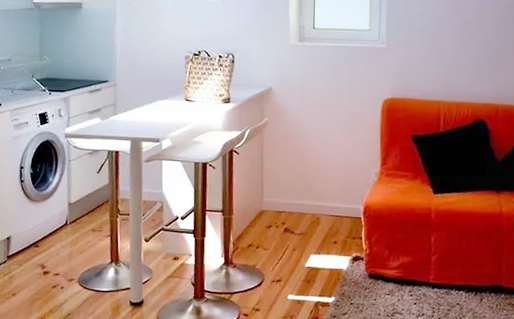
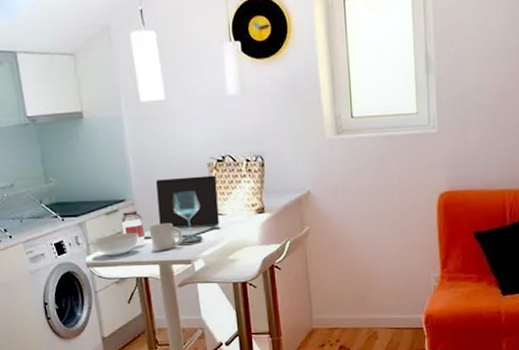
bowl: none [72,109,116,129] -> present [90,232,139,256]
jar: none [102,91,122,122] -> present [122,210,145,246]
laptop: none [120,66,191,118] -> present [143,175,220,239]
mug: none [125,104,155,128] -> present [149,222,183,251]
wine glass: none [149,78,175,123] -> present [172,190,203,242]

